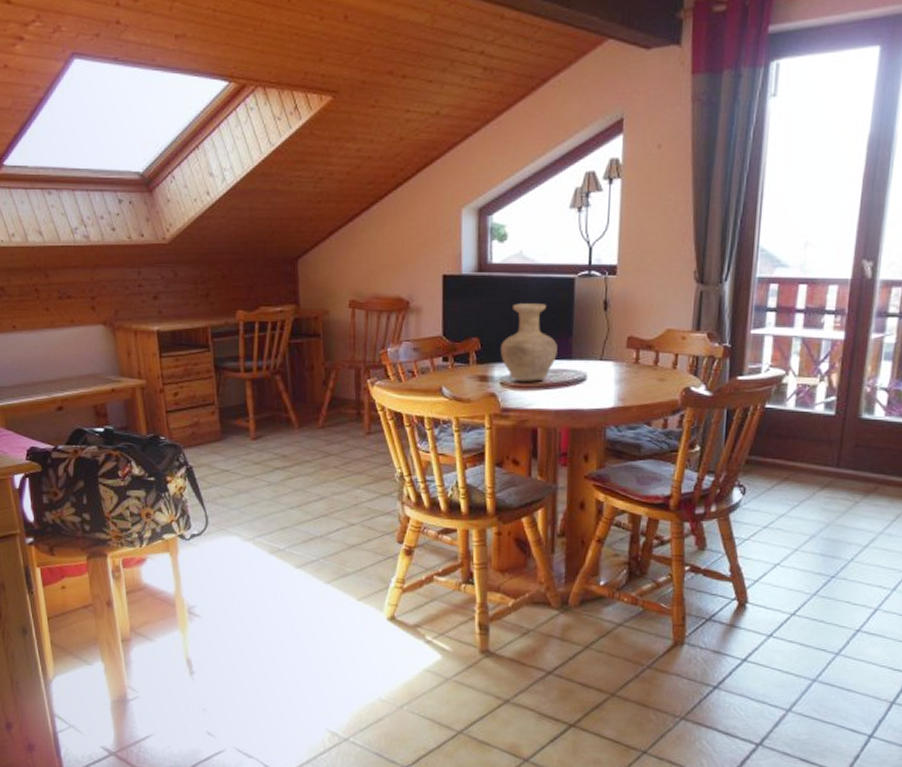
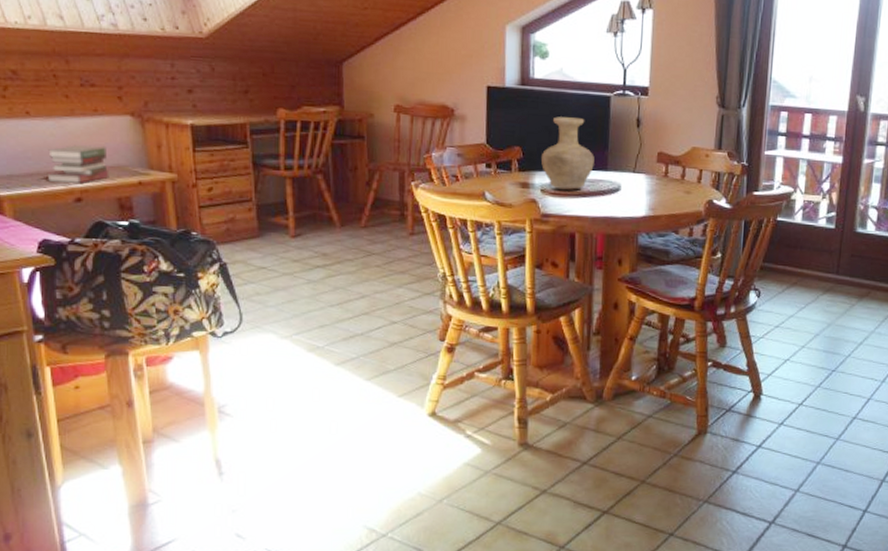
books: none [32,356,86,392] -> present [47,145,109,183]

